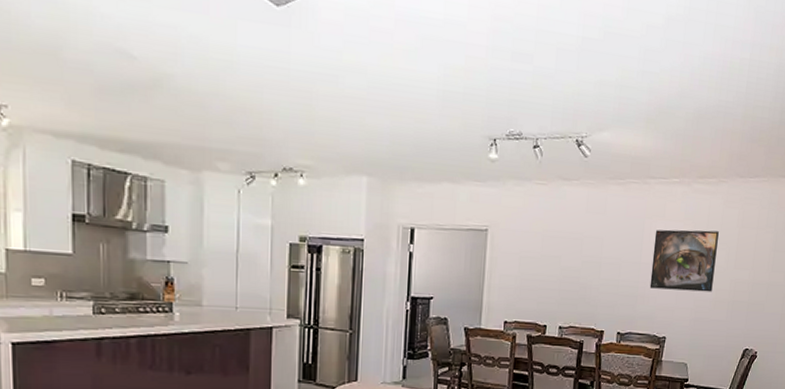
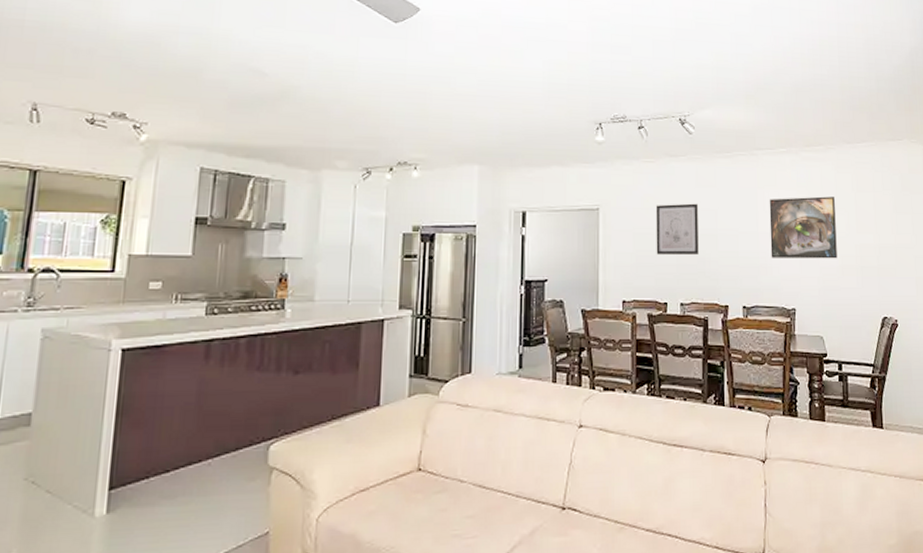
wall art: none [540,229,585,281] -> present [655,203,699,256]

